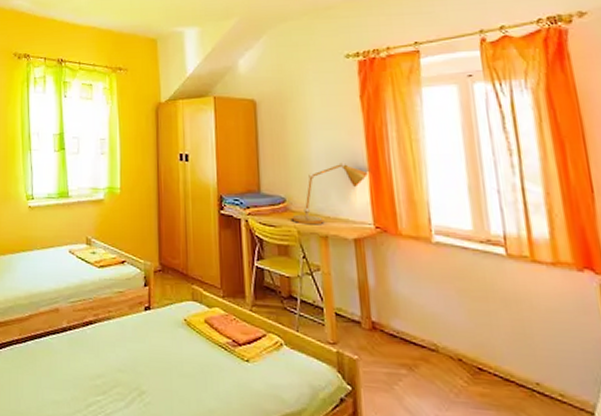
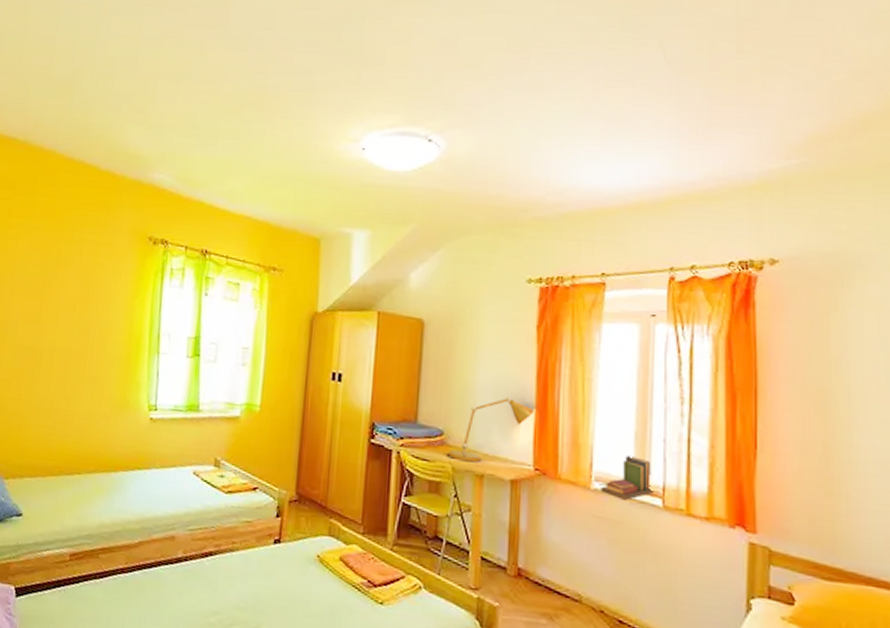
book: none [442,209,496,252] -> present [600,456,654,502]

